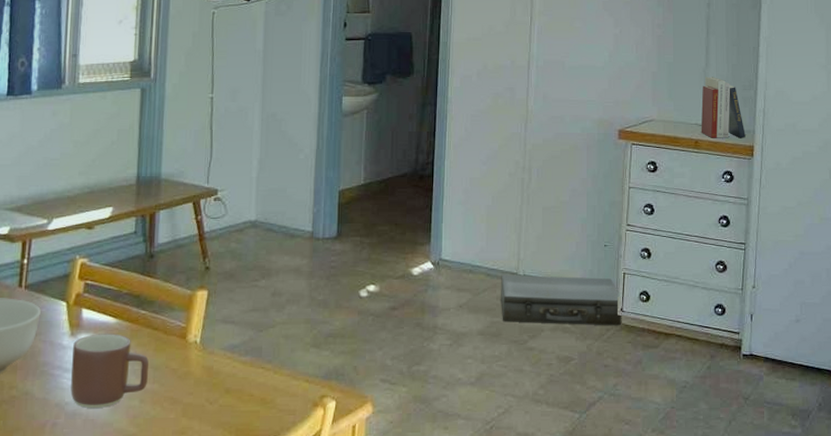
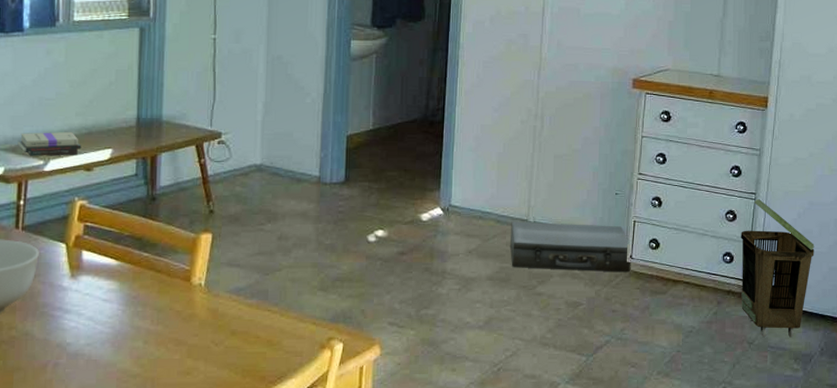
books: none [23,190,84,215] -> present [17,131,82,156]
mug: present [70,333,150,408] -> none [72,276,153,349]
books: present [701,77,746,139] -> none [715,27,760,90]
laundry basket: none [732,249,808,392] -> present [741,199,815,338]

